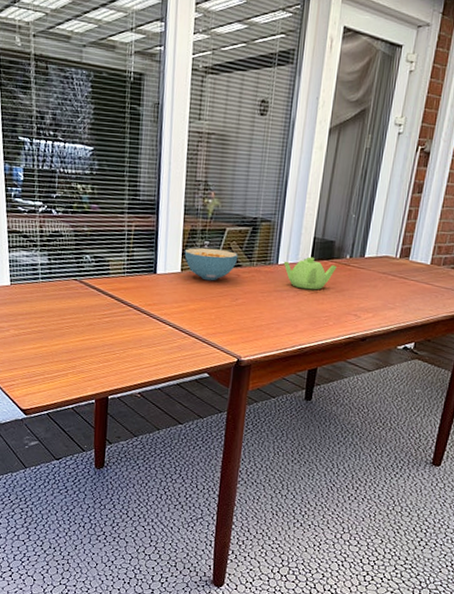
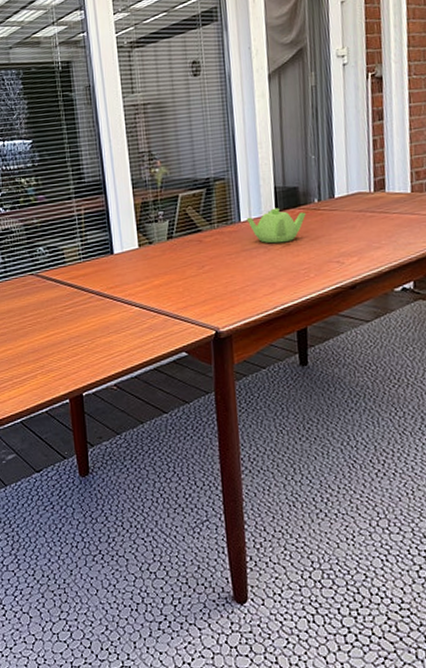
cereal bowl: present [184,247,238,281] -> none [139,217,197,252]

